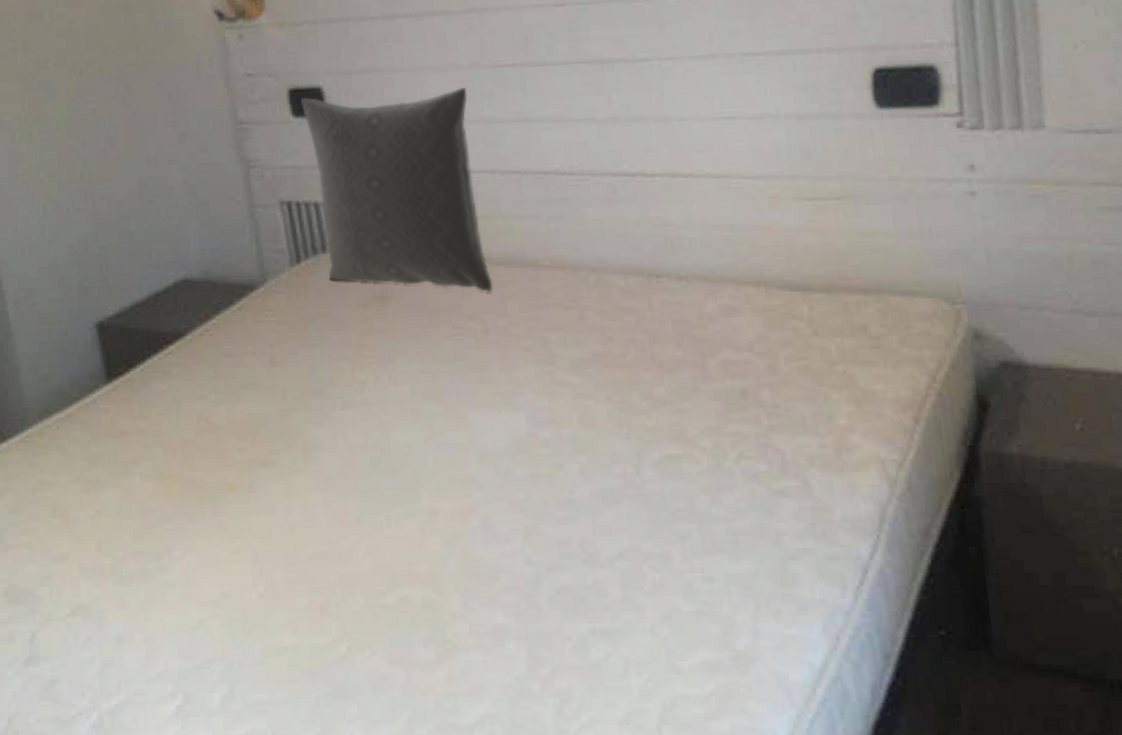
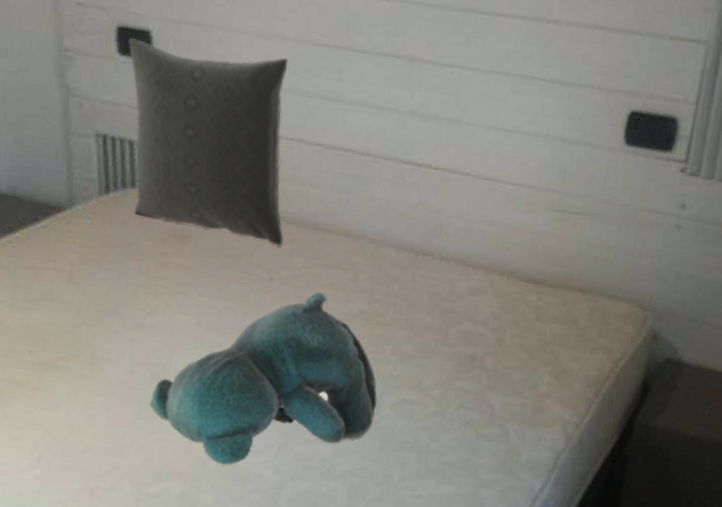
teddy bear: none [372,338,636,561] -> present [149,292,378,465]

